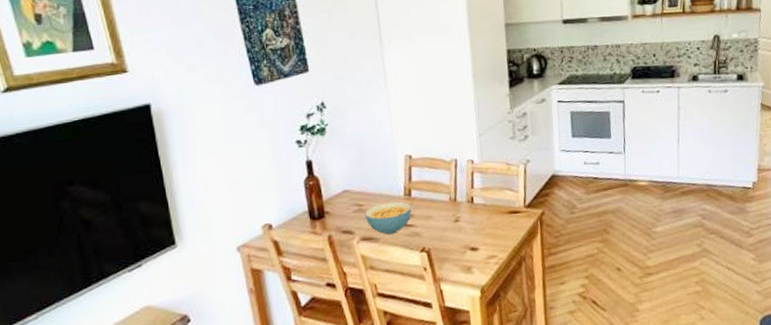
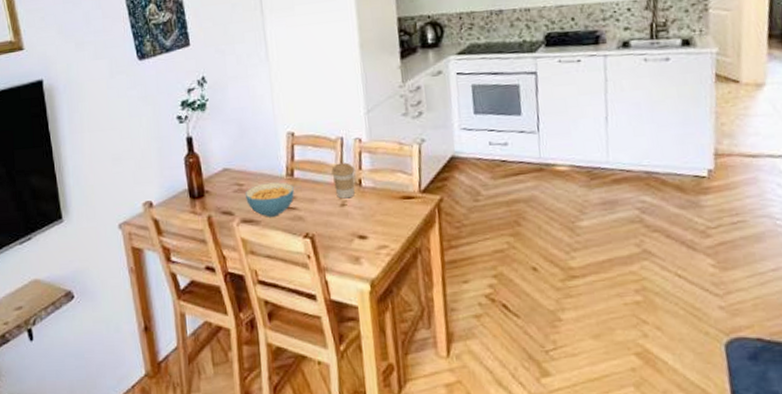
coffee cup: none [446,182,468,215] -> present [331,162,355,199]

